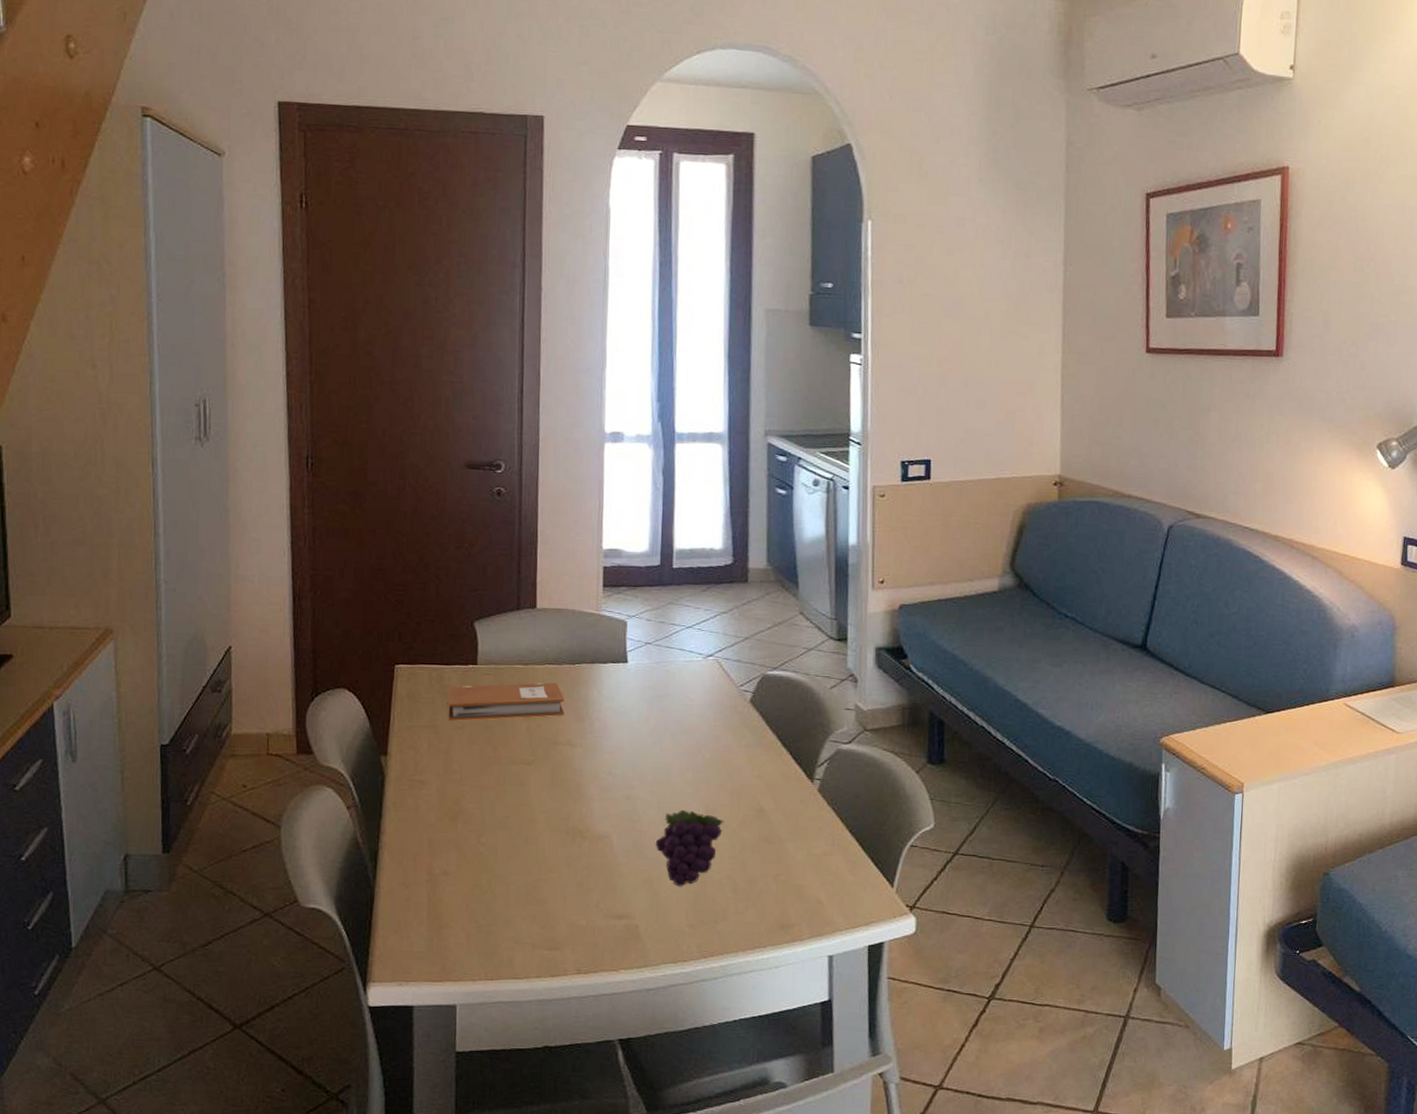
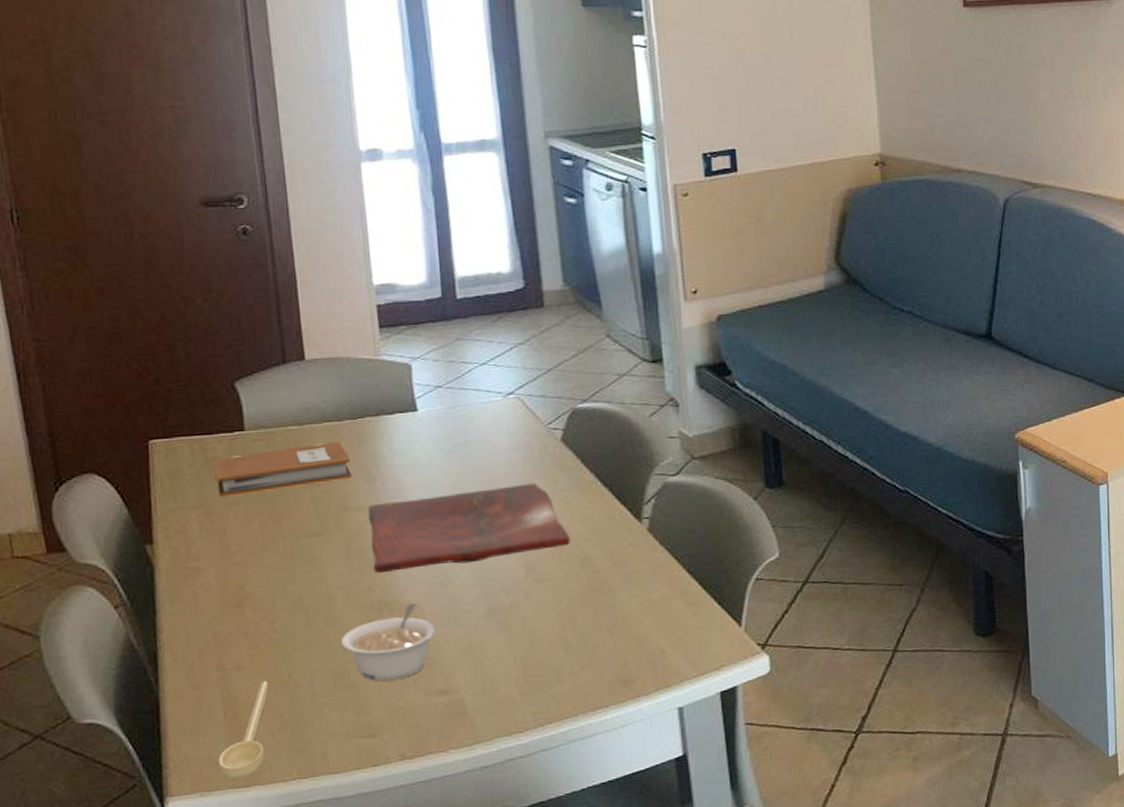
spoon: none [418,887,470,974] -> present [218,680,269,780]
legume: none [536,833,621,900] -> present [340,603,436,681]
cutting board: none [573,737,748,803] -> present [367,483,570,574]
fruit: present [655,810,724,887] -> none [472,567,547,653]

